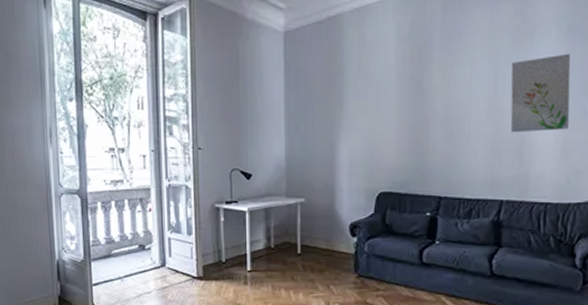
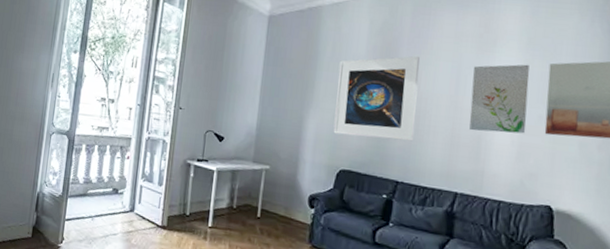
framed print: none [367,59,455,155] -> present [333,56,420,142]

